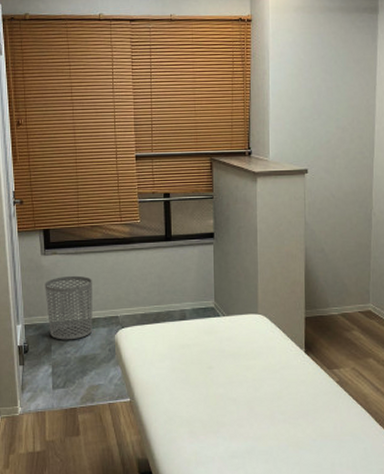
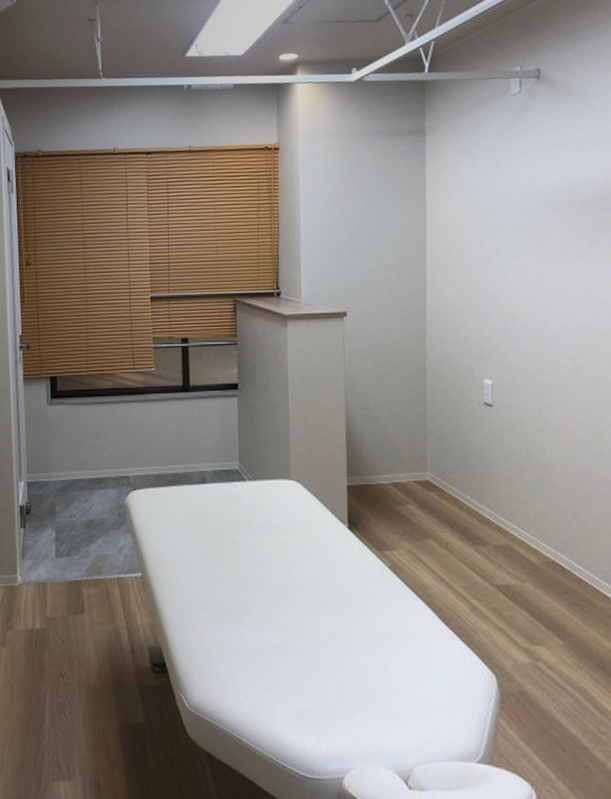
waste bin: present [45,275,93,340] -> none [50,428,101,502]

